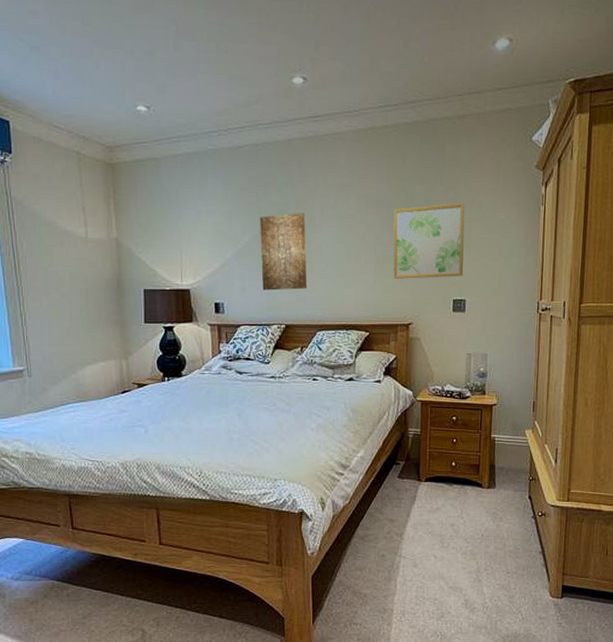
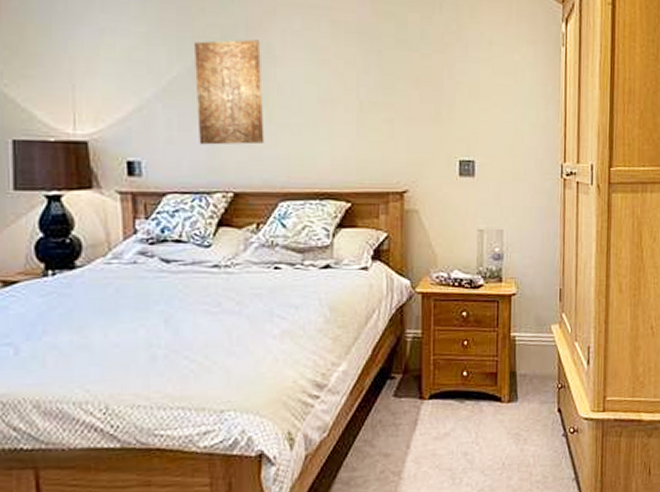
wall art: present [393,202,465,279] -> none [381,37,472,133]

